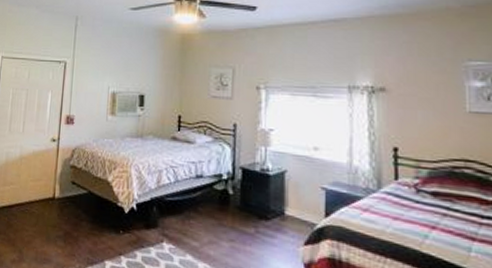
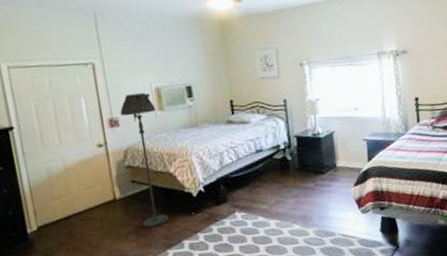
floor lamp: none [72,95,108,237] -> present [120,93,169,228]

